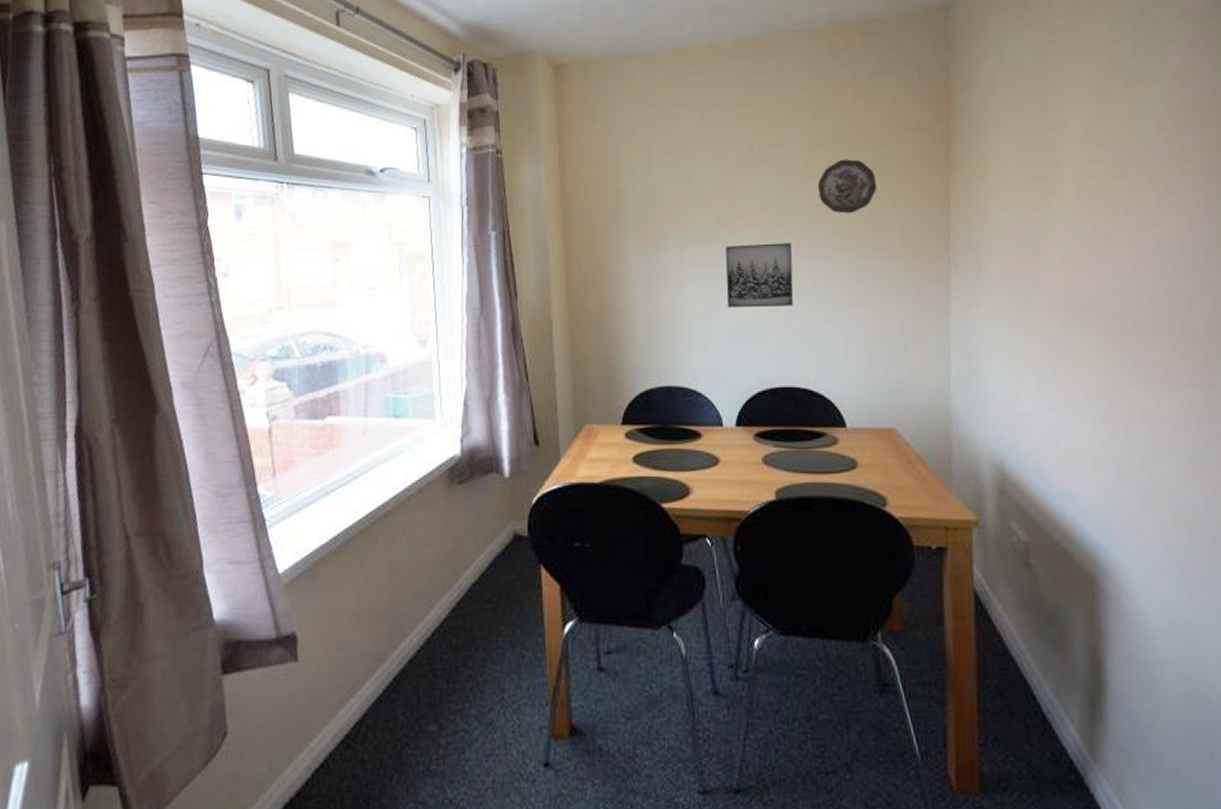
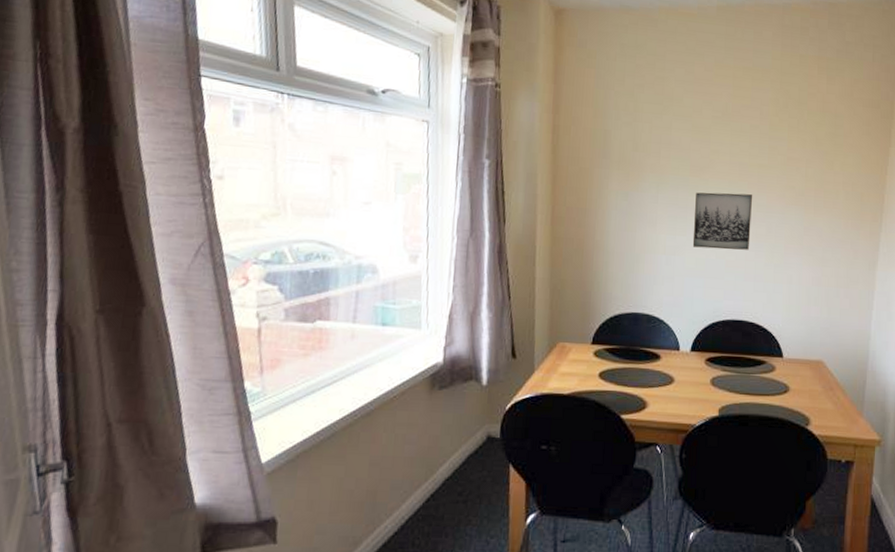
decorative plate: present [817,159,877,214] -> none [779,124,829,174]

